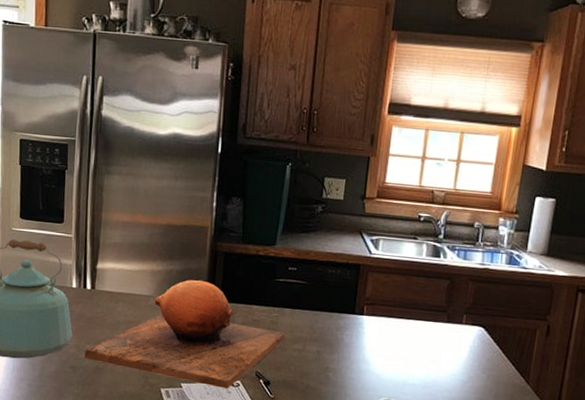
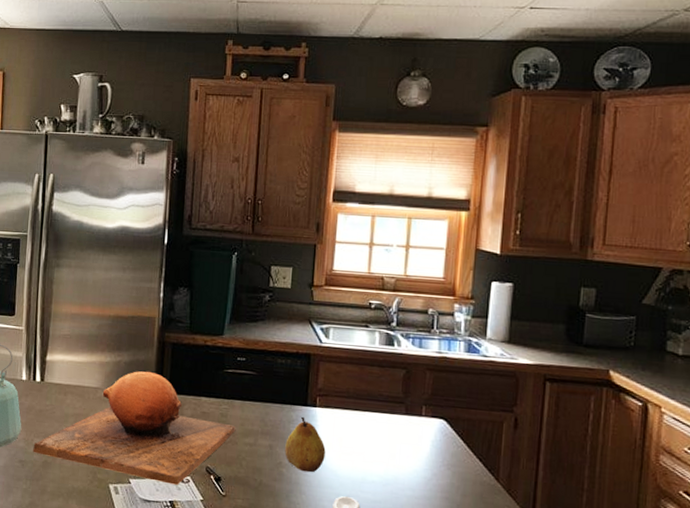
fruit: none [332,324,371,377] -> present [285,416,326,473]

